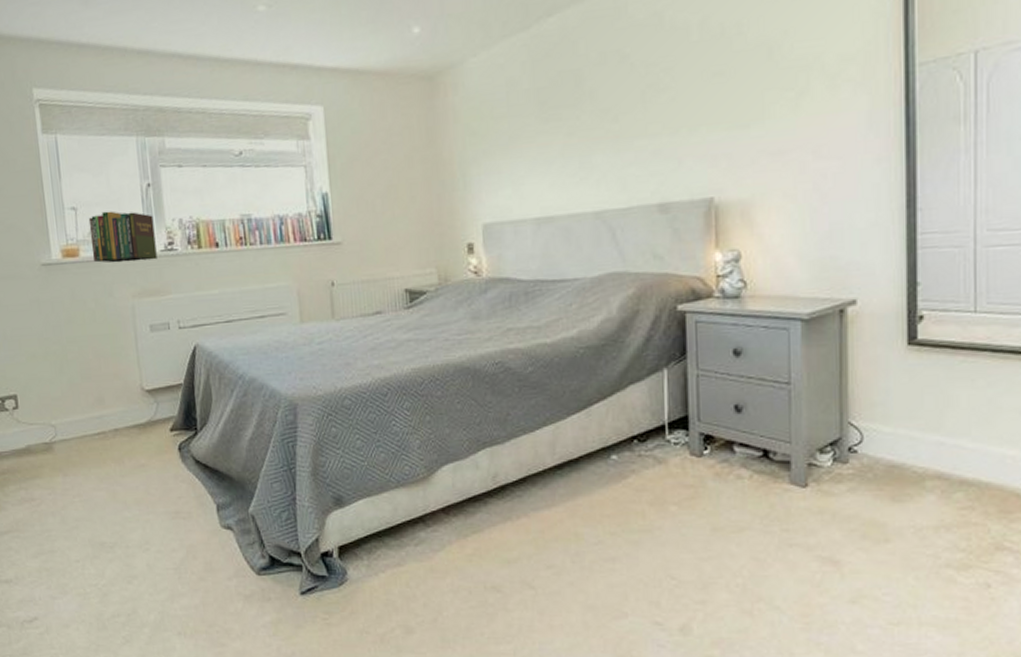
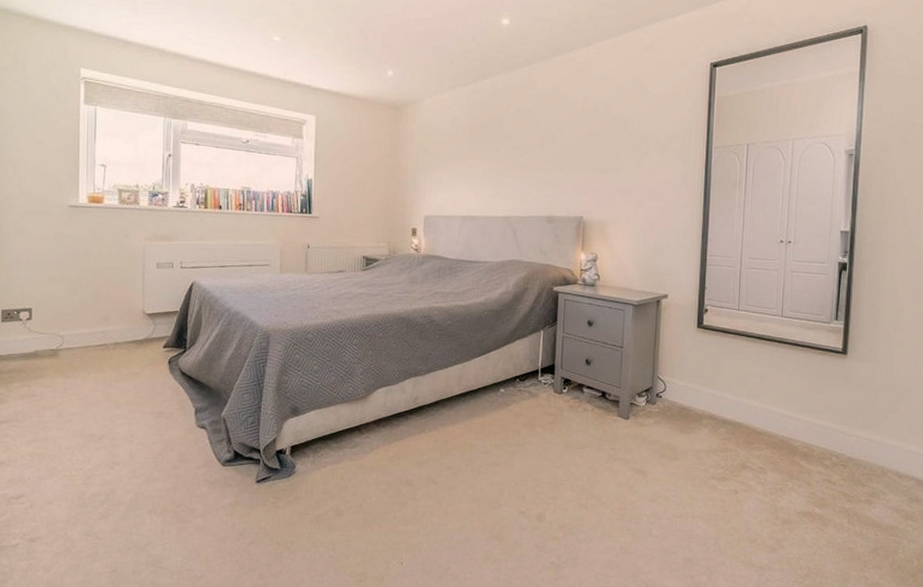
books: present [88,211,157,263] -> none [115,171,170,213]

